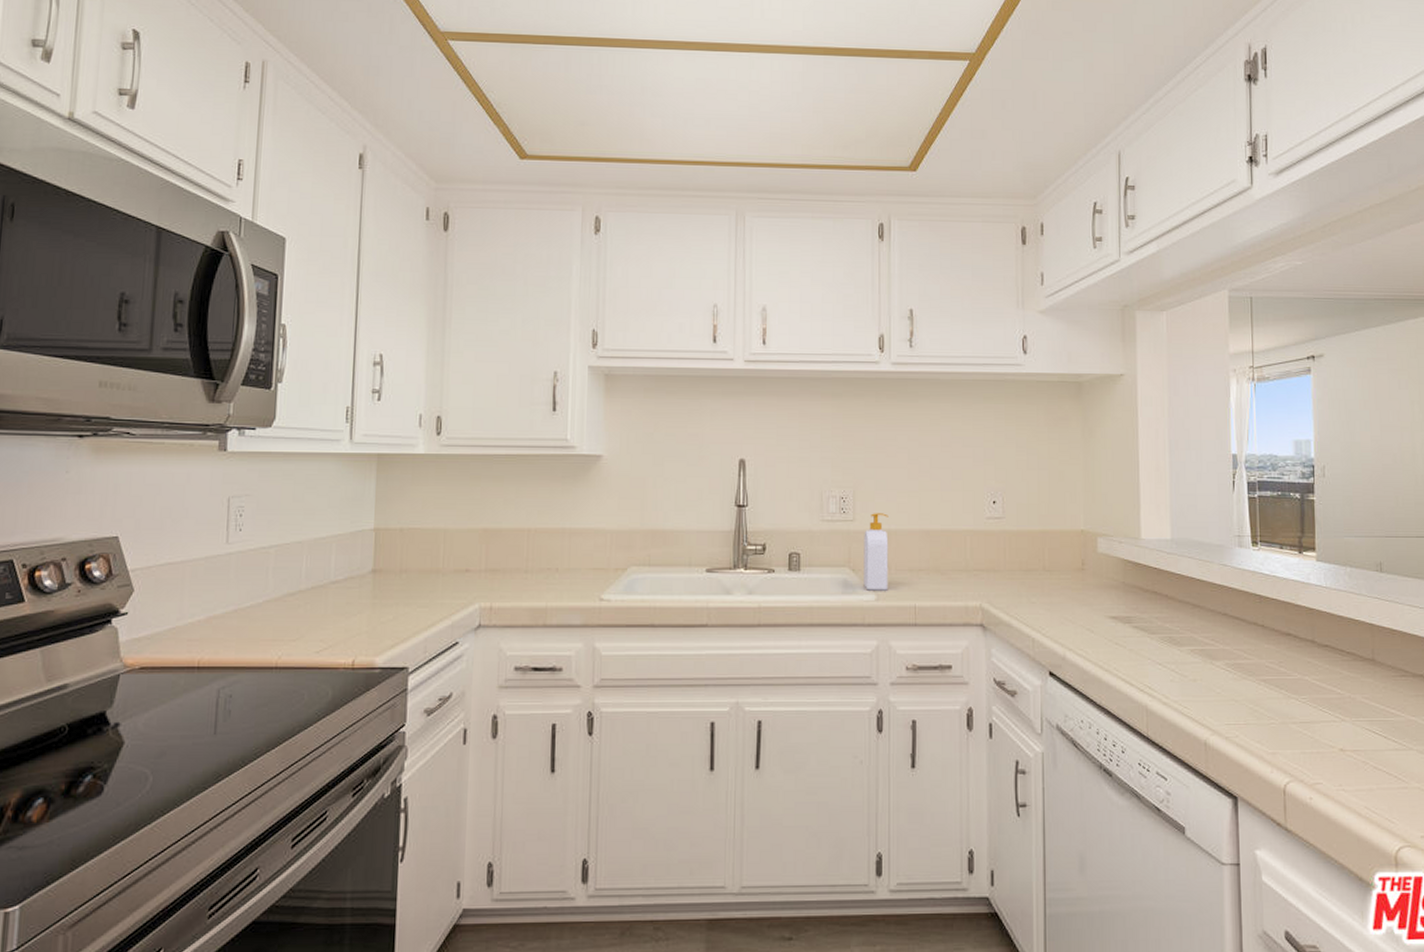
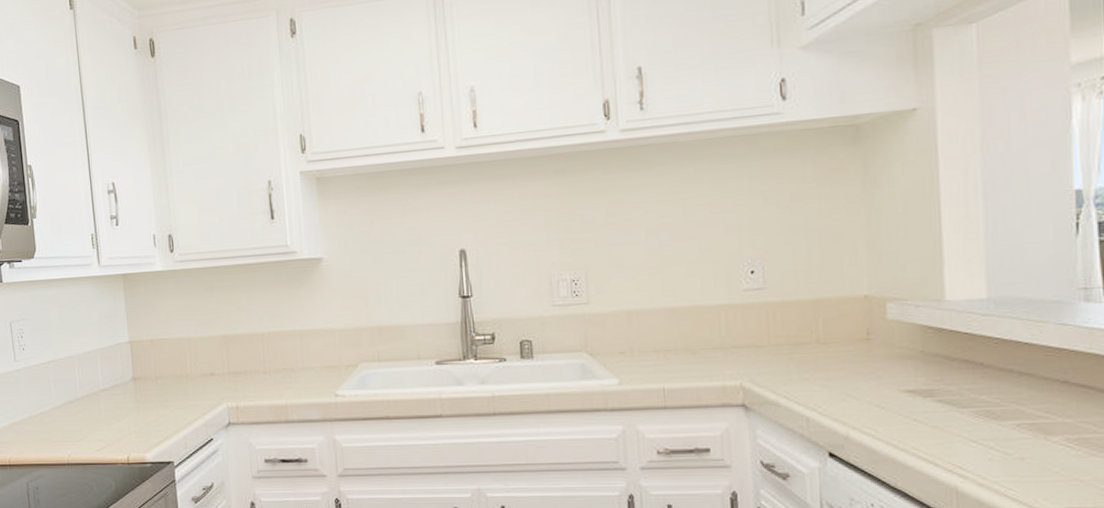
soap bottle: present [864,513,889,591] -> none [600,293,632,375]

